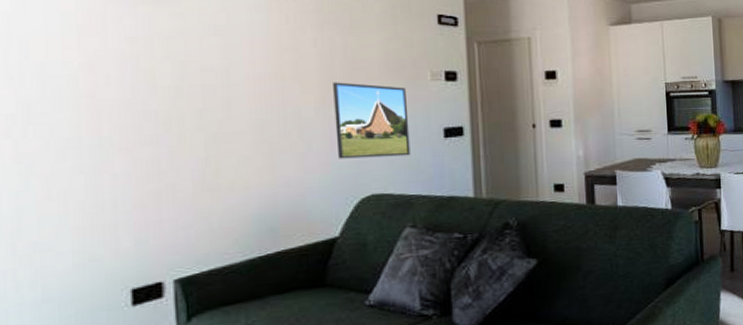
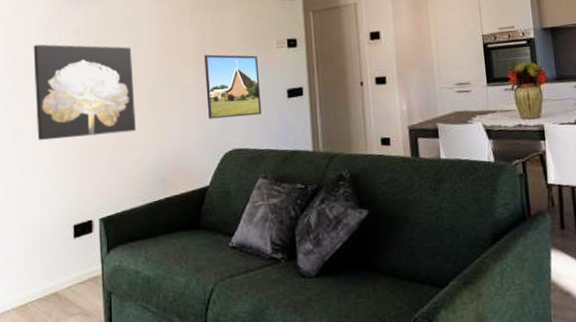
wall art: none [55,50,231,181] -> present [33,44,136,141]

